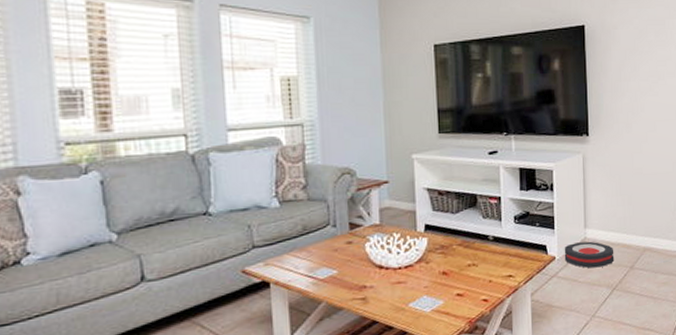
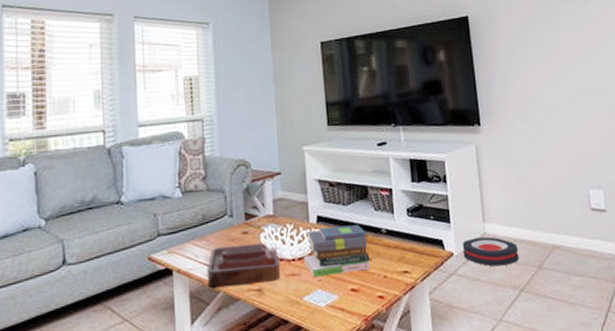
decorative tray: none [308,252,387,299] -> present [207,243,281,288]
books: none [409,232,477,285] -> present [303,224,371,279]

